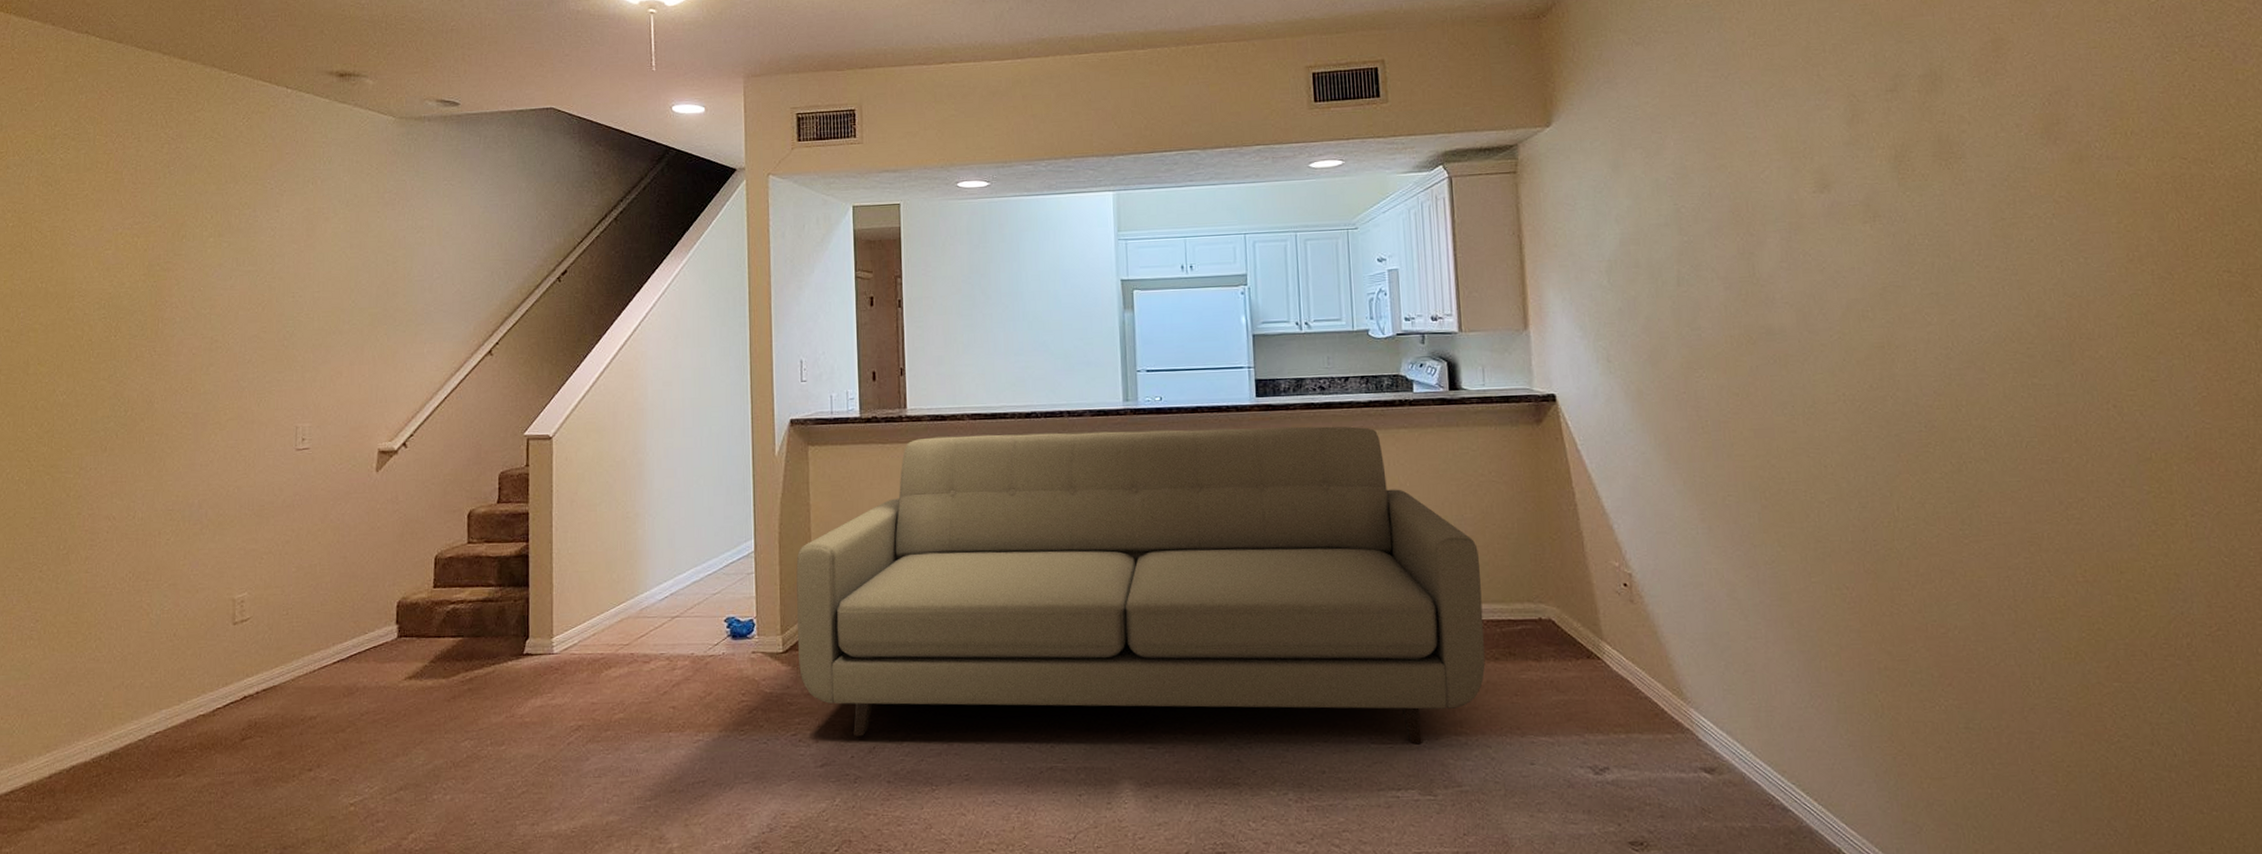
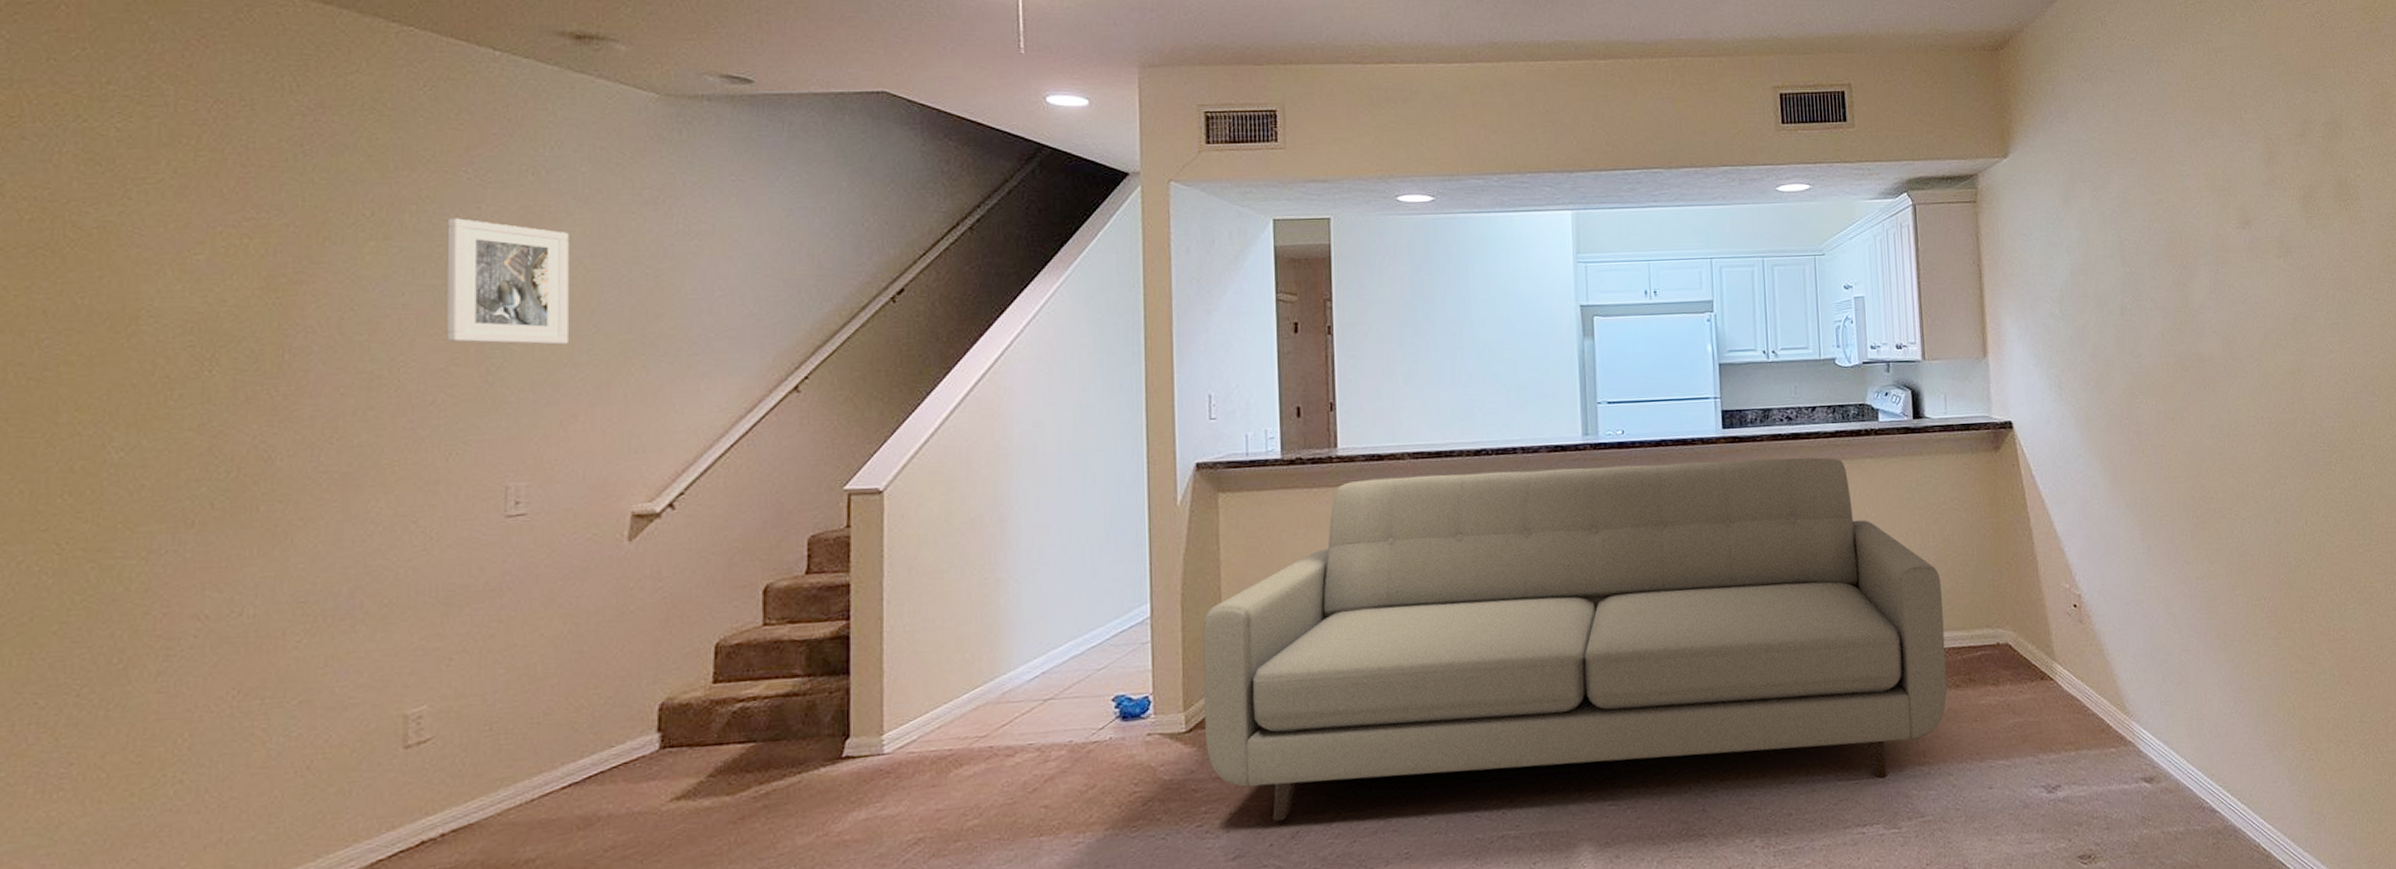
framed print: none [257,219,336,317] -> present [446,218,569,345]

